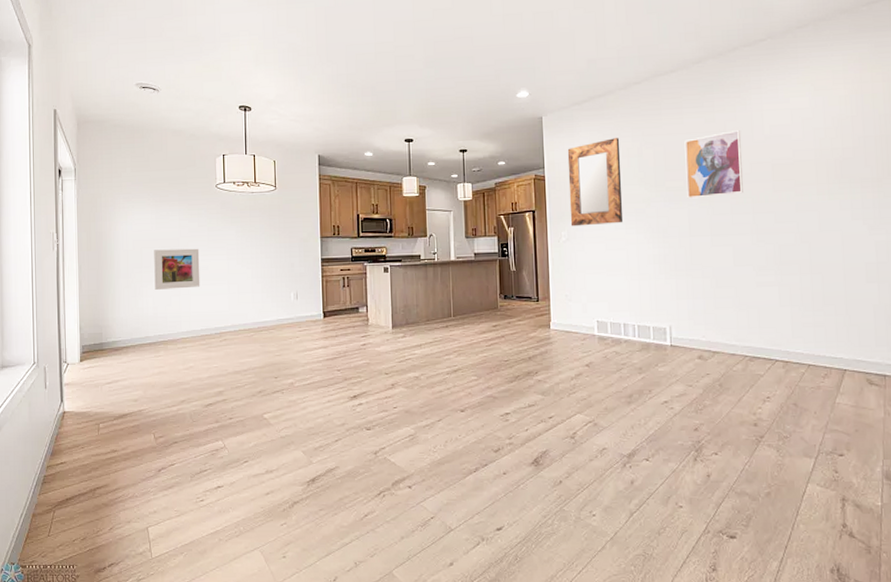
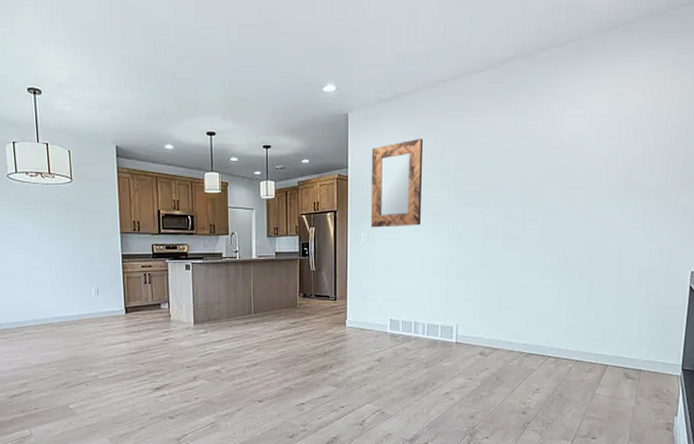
wall art: present [684,129,743,199] -> none [484,134,540,203]

